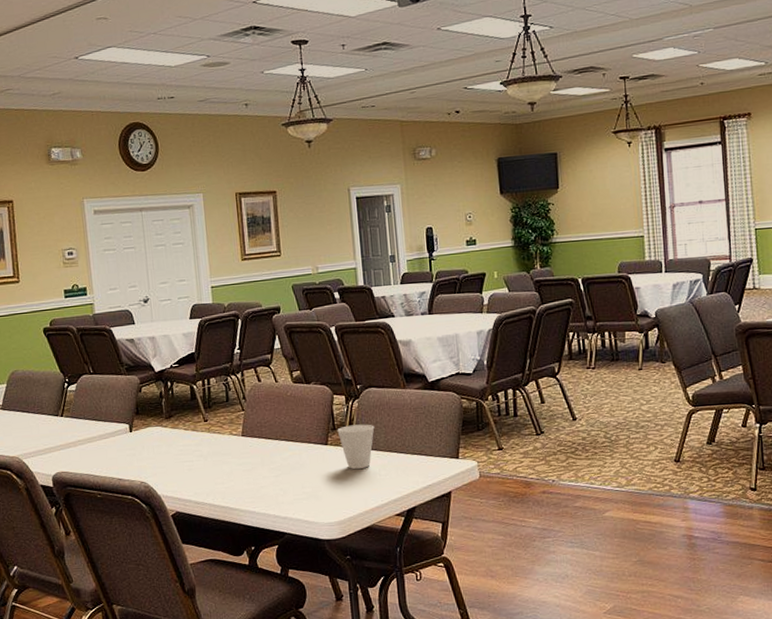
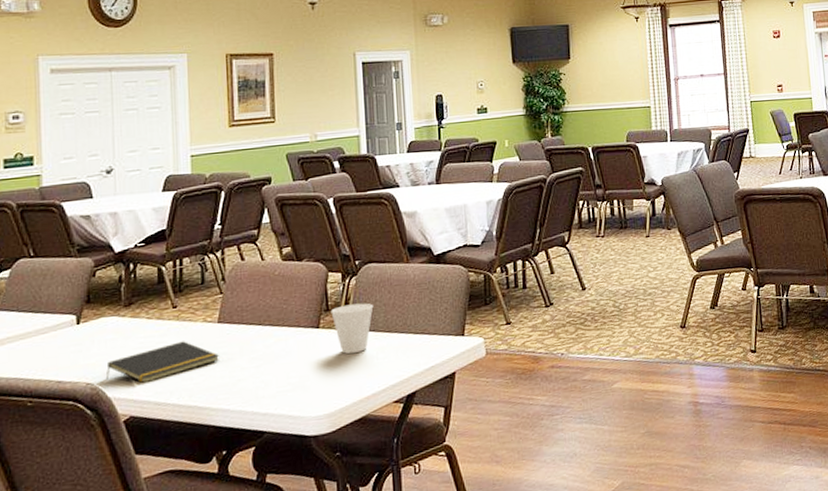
notepad: none [155,450,245,485] -> present [105,341,219,384]

